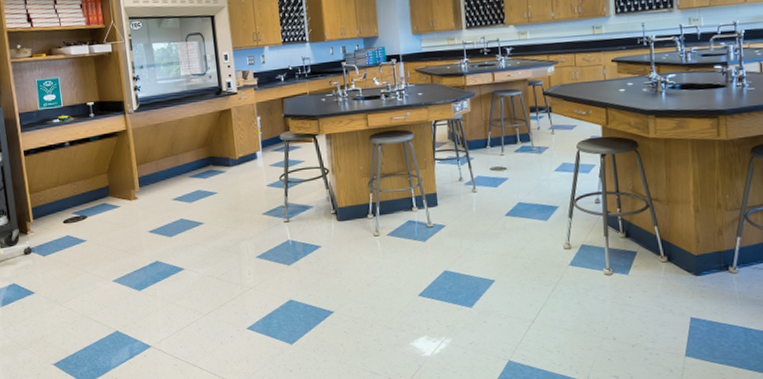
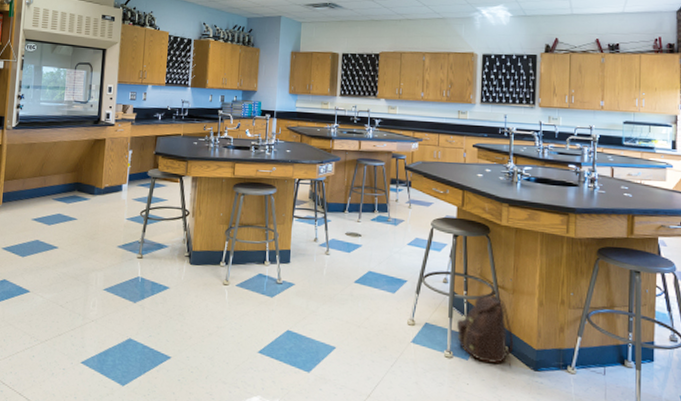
backpack: none [614,204,673,274] -> present [457,291,514,365]

